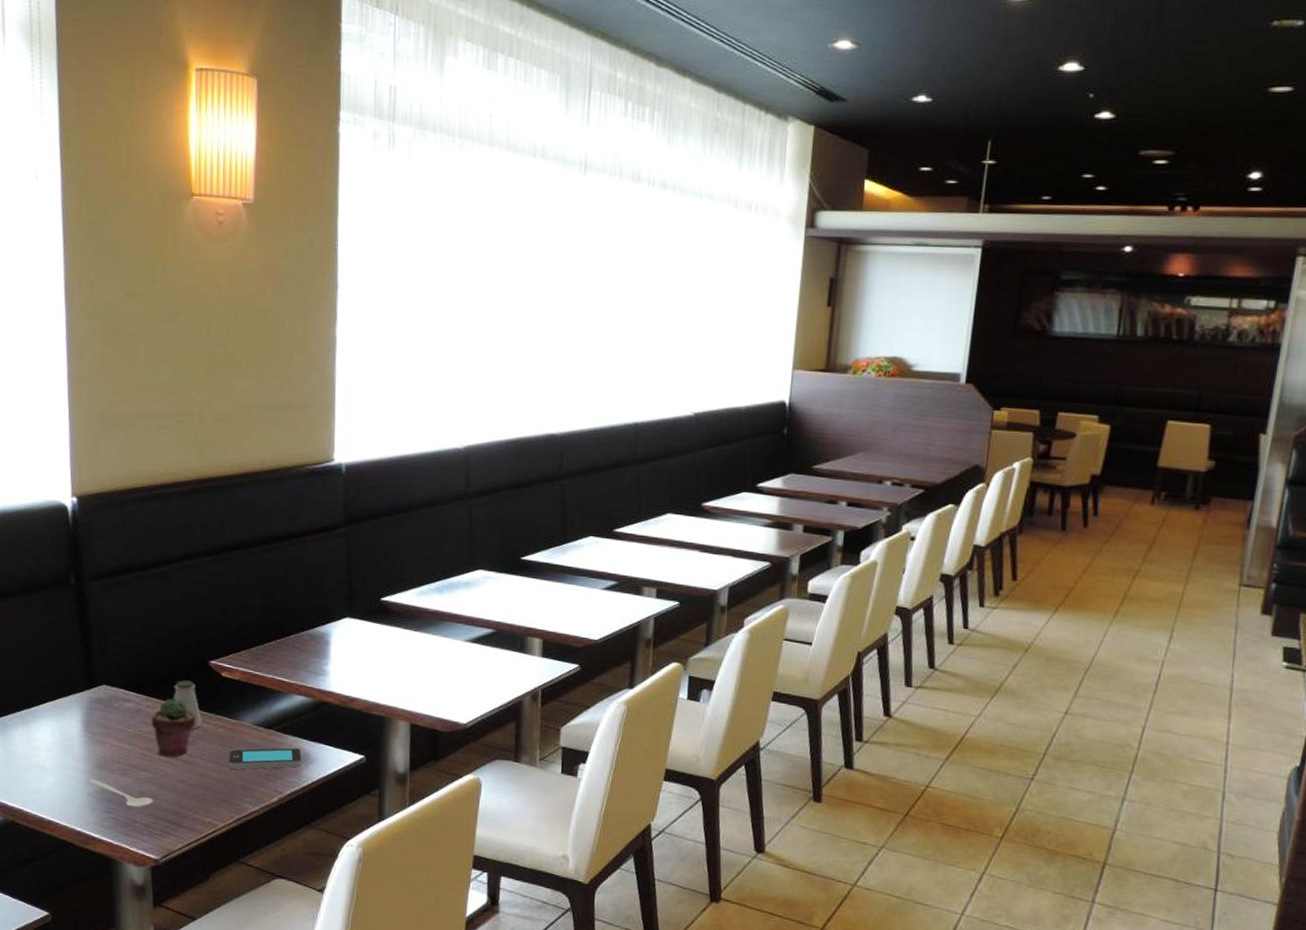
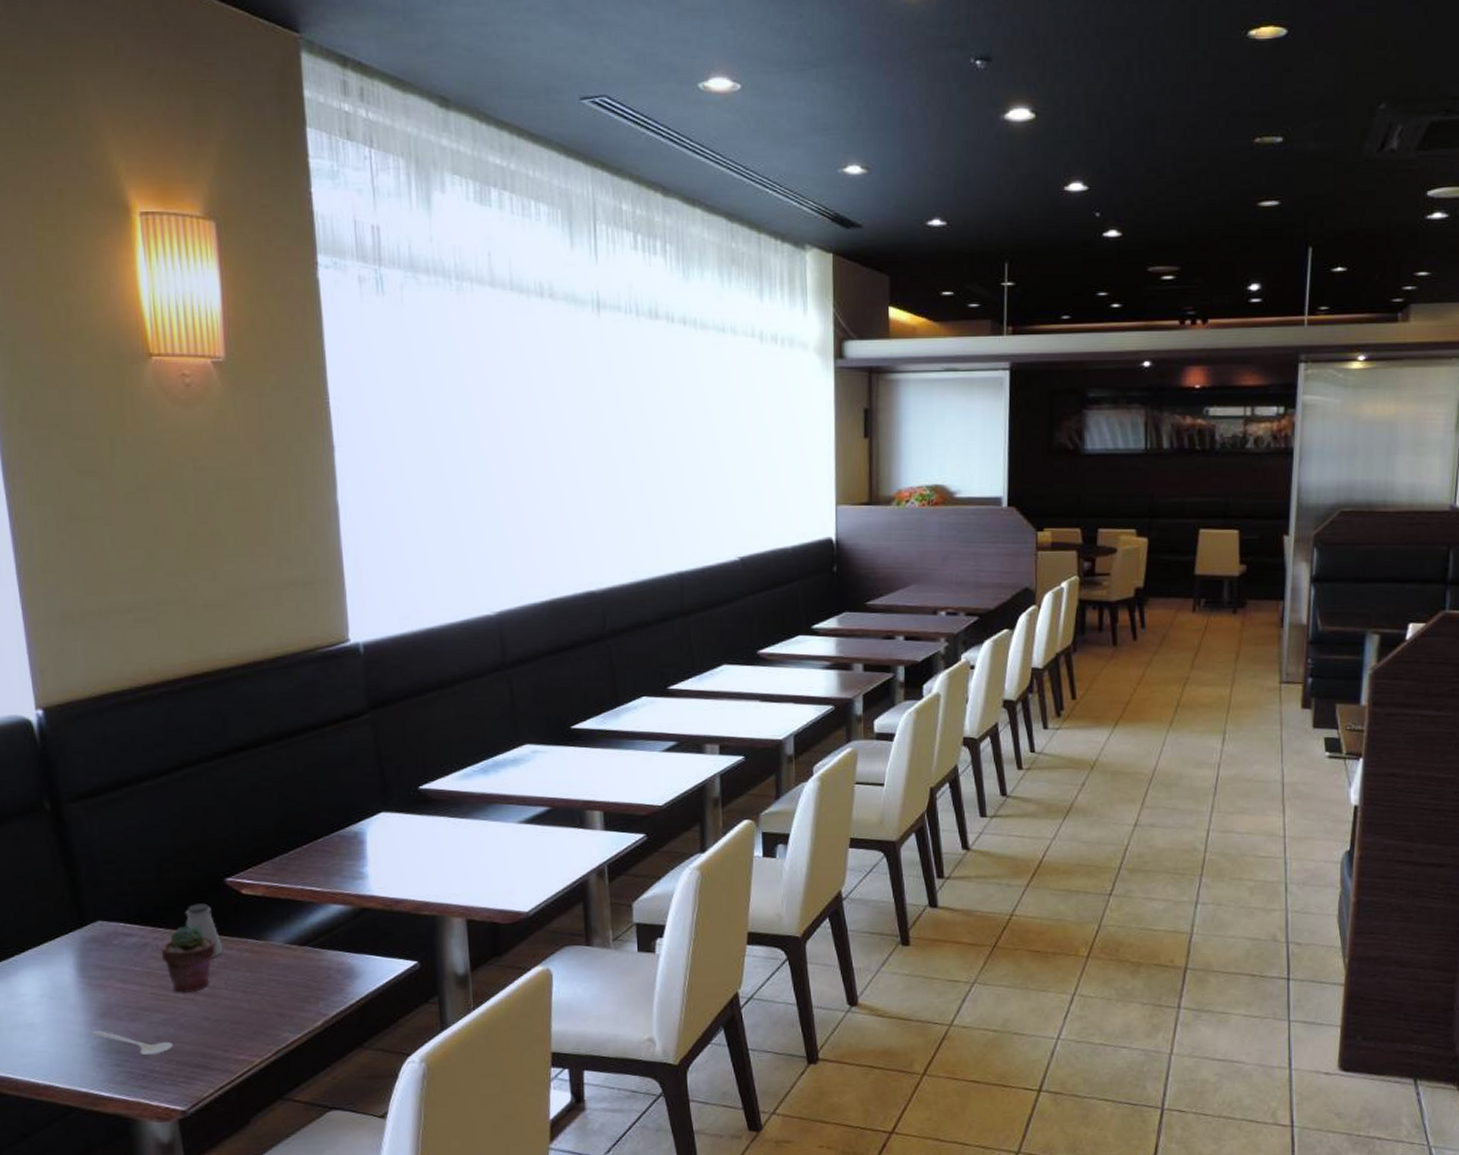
smartphone: present [229,748,302,769] -> none [260,963,346,996]

